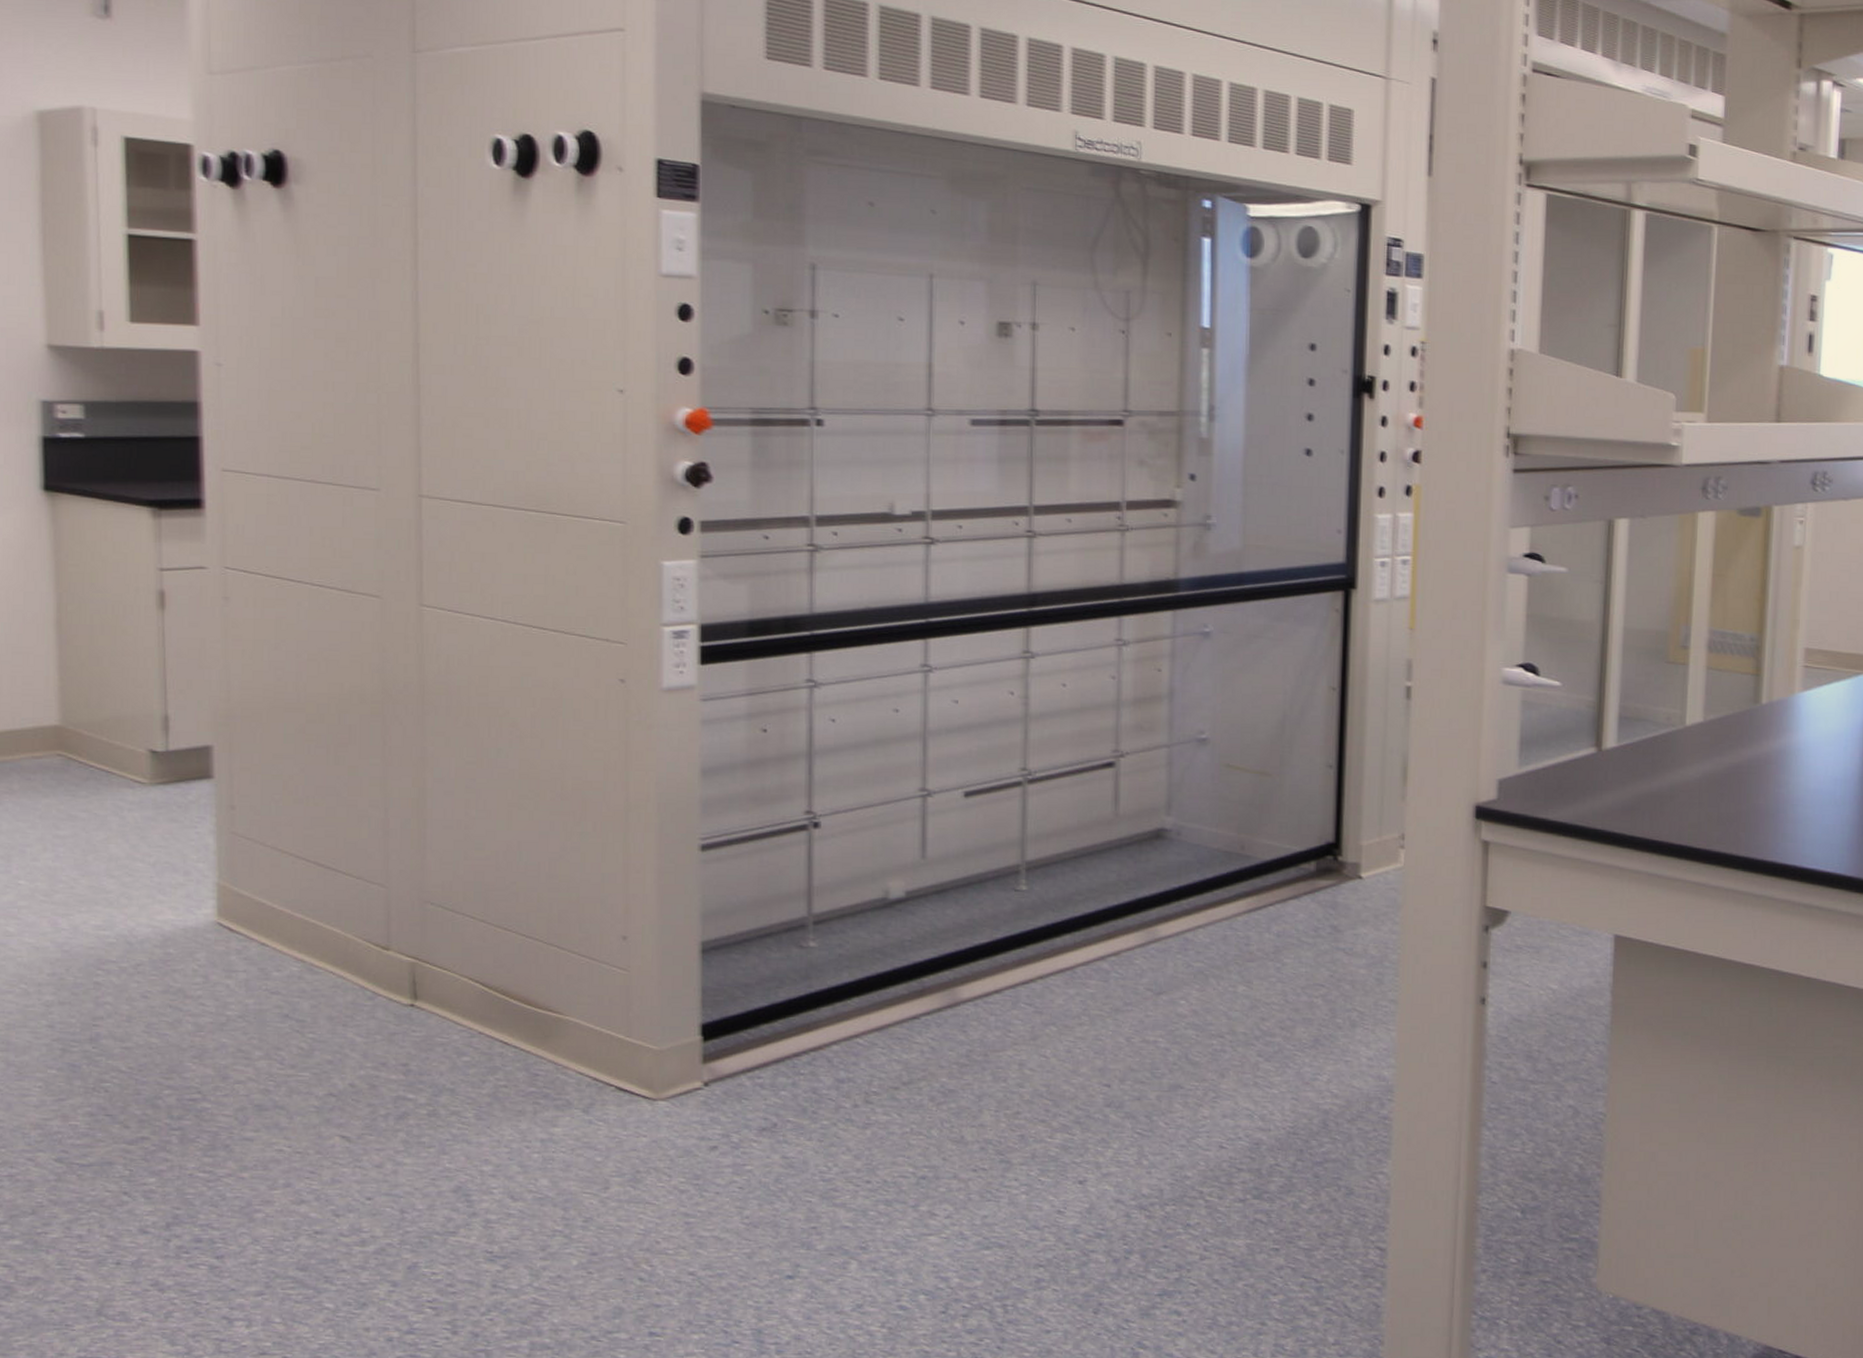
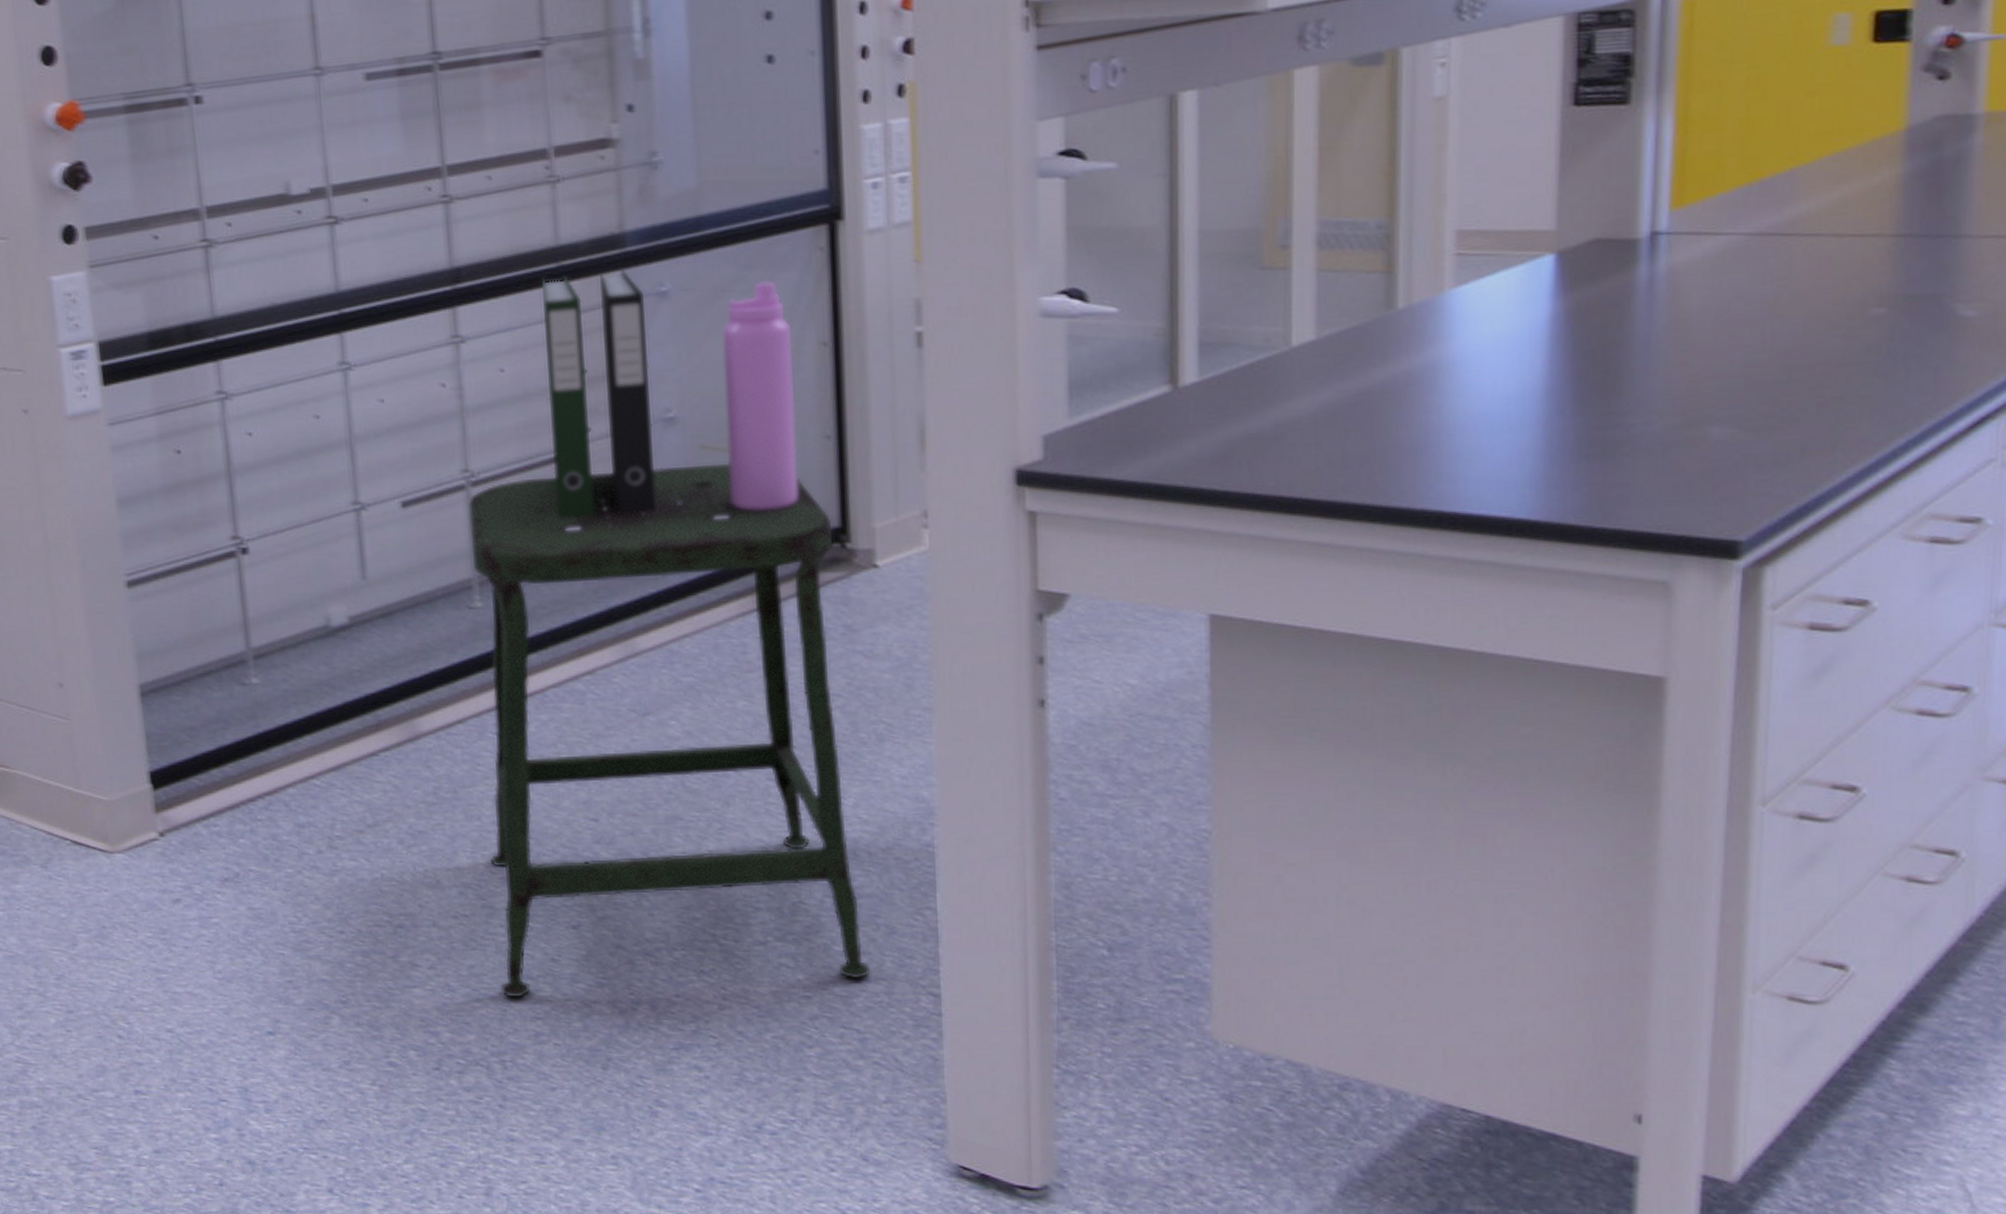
stool: none [1009,780,1330,1246] -> present [468,463,871,998]
binder: none [1099,610,1190,817] -> present [542,270,657,518]
water bottle: none [1245,633,1308,824] -> present [721,281,799,511]

